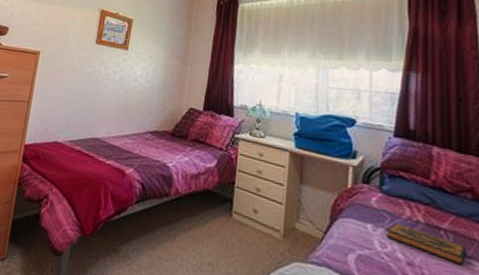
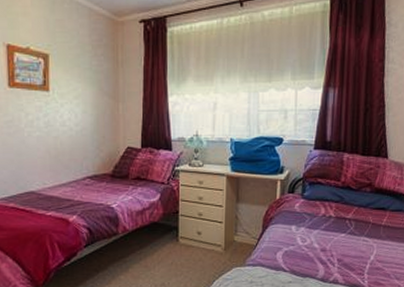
hardback book: present [386,223,468,266] -> none [306,221,364,243]

